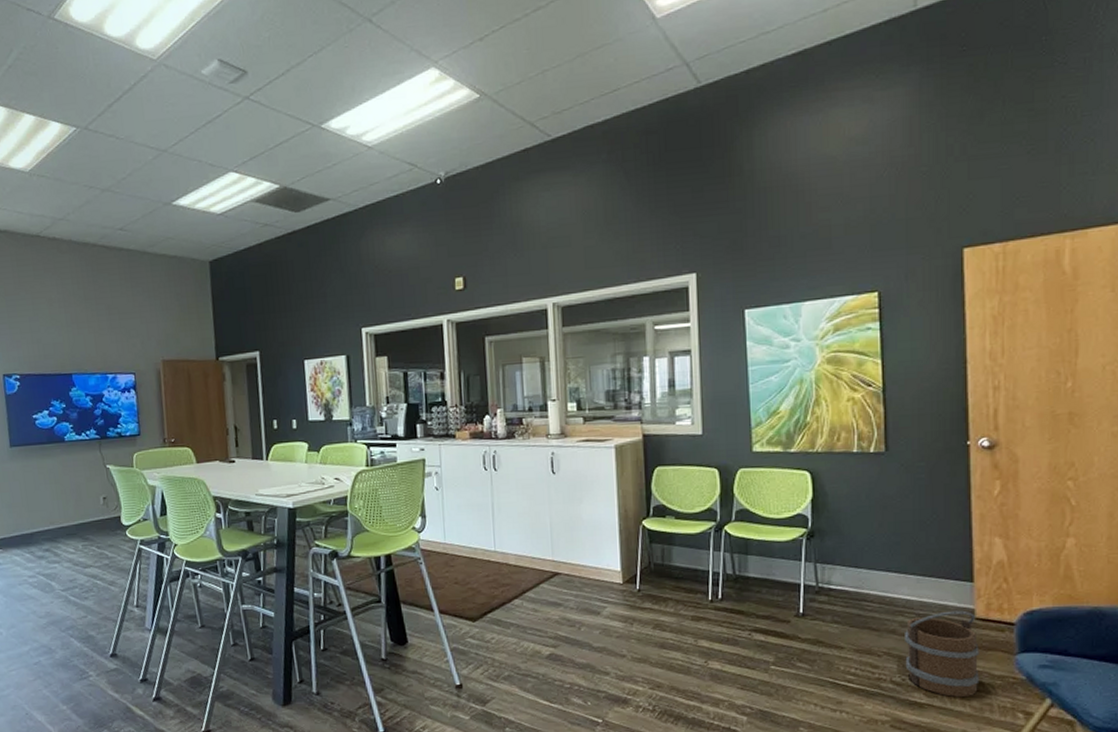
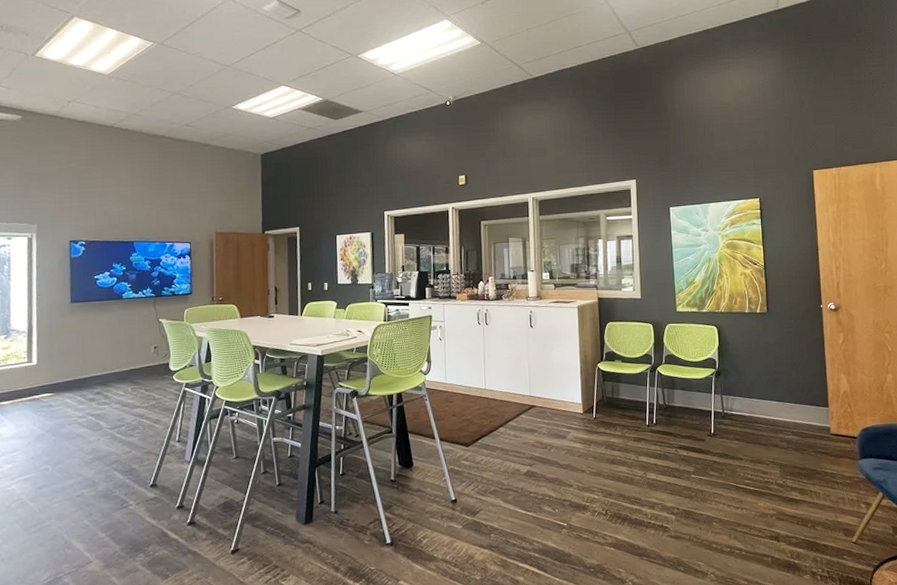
bucket: present [905,610,980,698] -> none [784,428,835,494]

